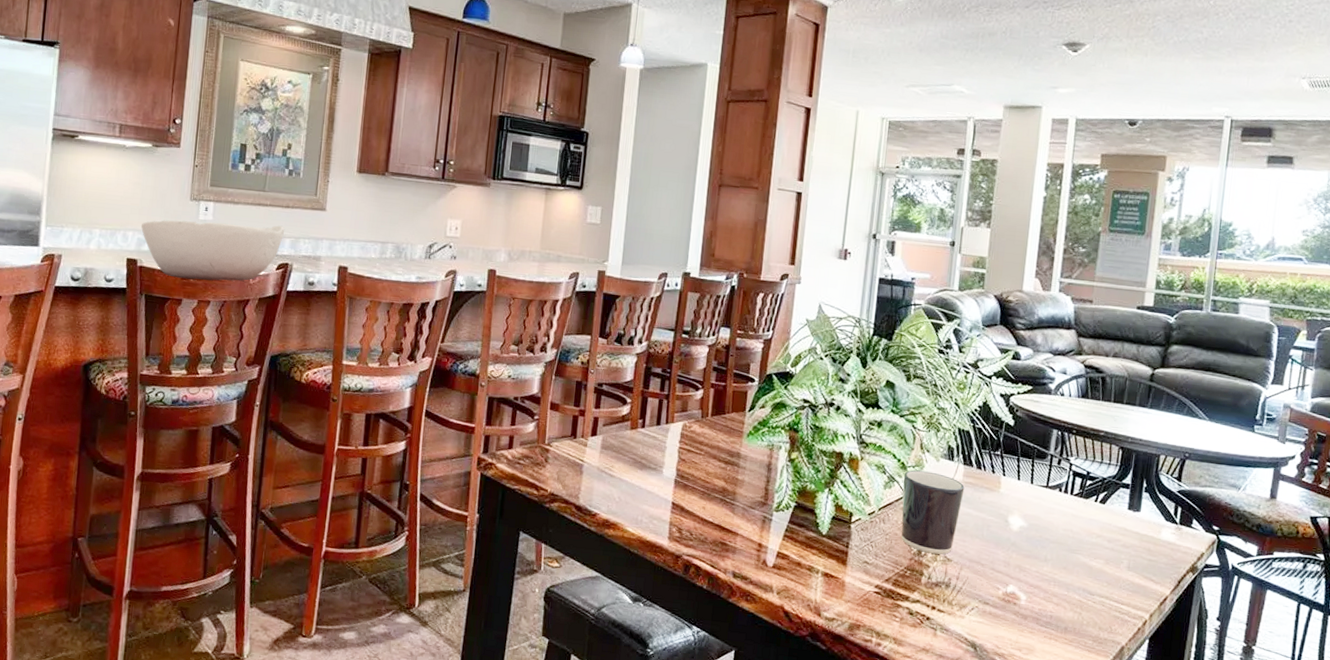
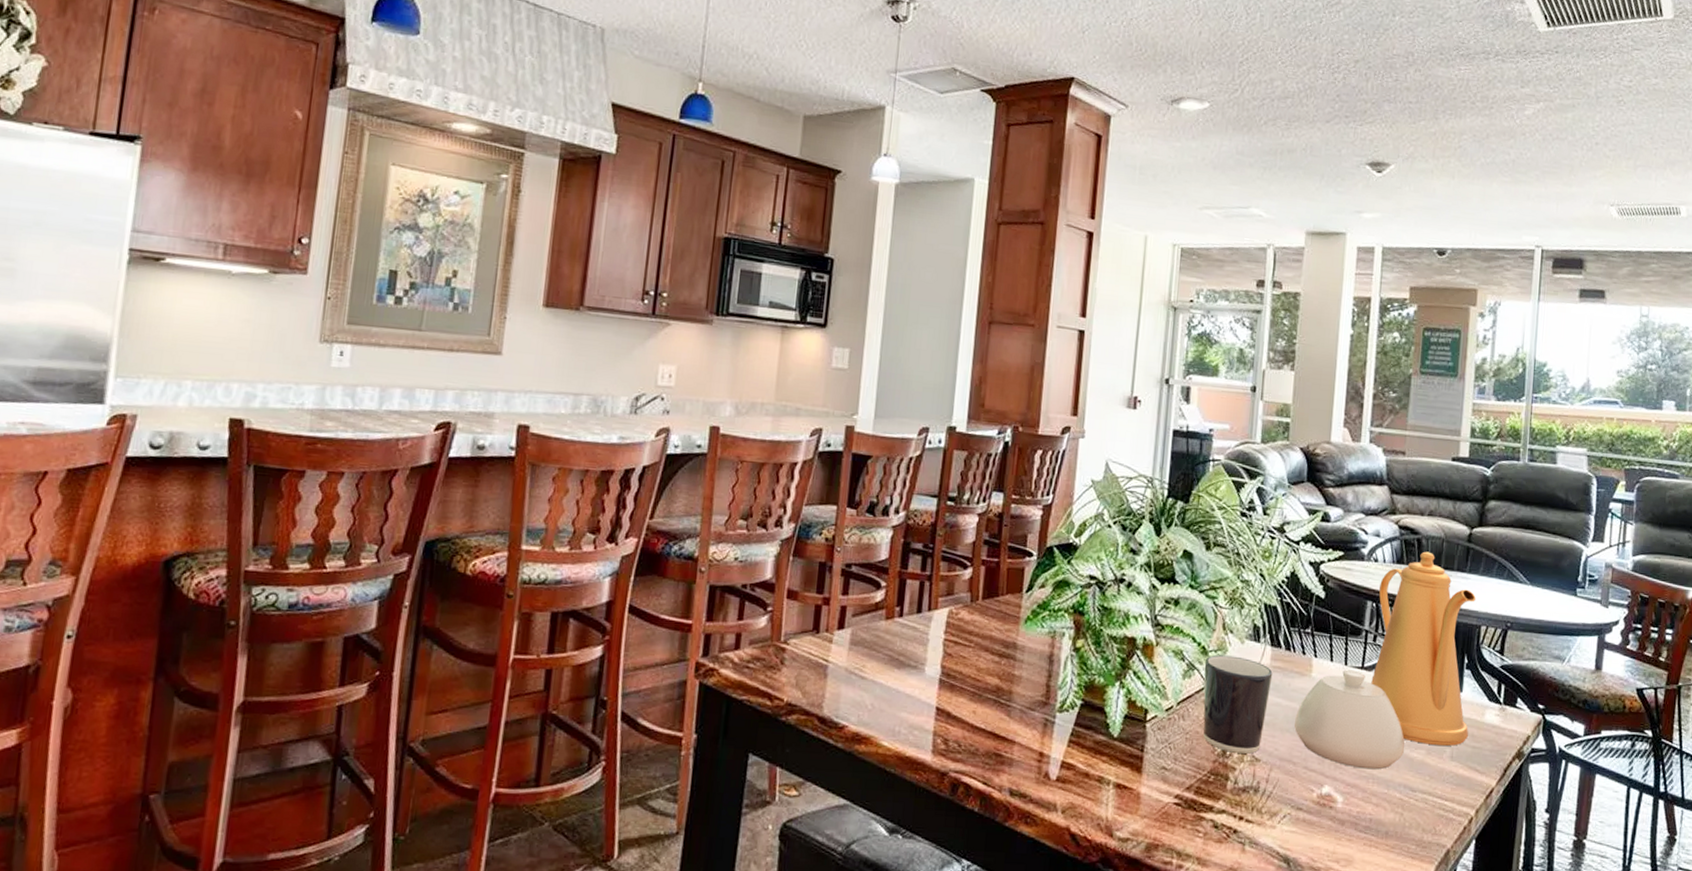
bowl: present [141,220,285,281] -> none [251,368,447,446]
sugar bowl: none [983,487,1085,575] -> present [1294,669,1405,770]
coffee pot: none [1055,388,1156,558] -> present [1371,551,1476,747]

